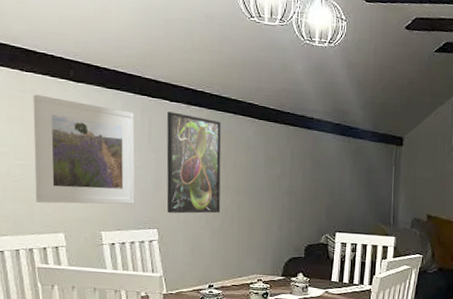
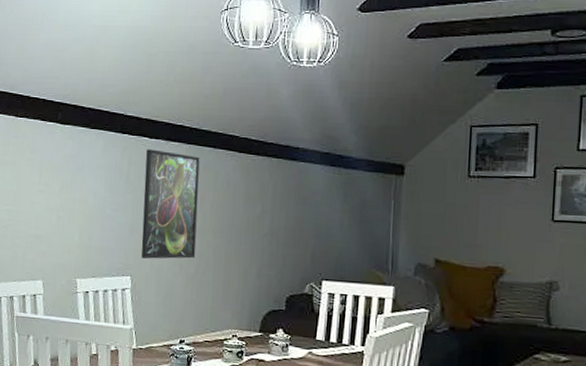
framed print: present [33,94,135,204] -> none [19,139,115,250]

